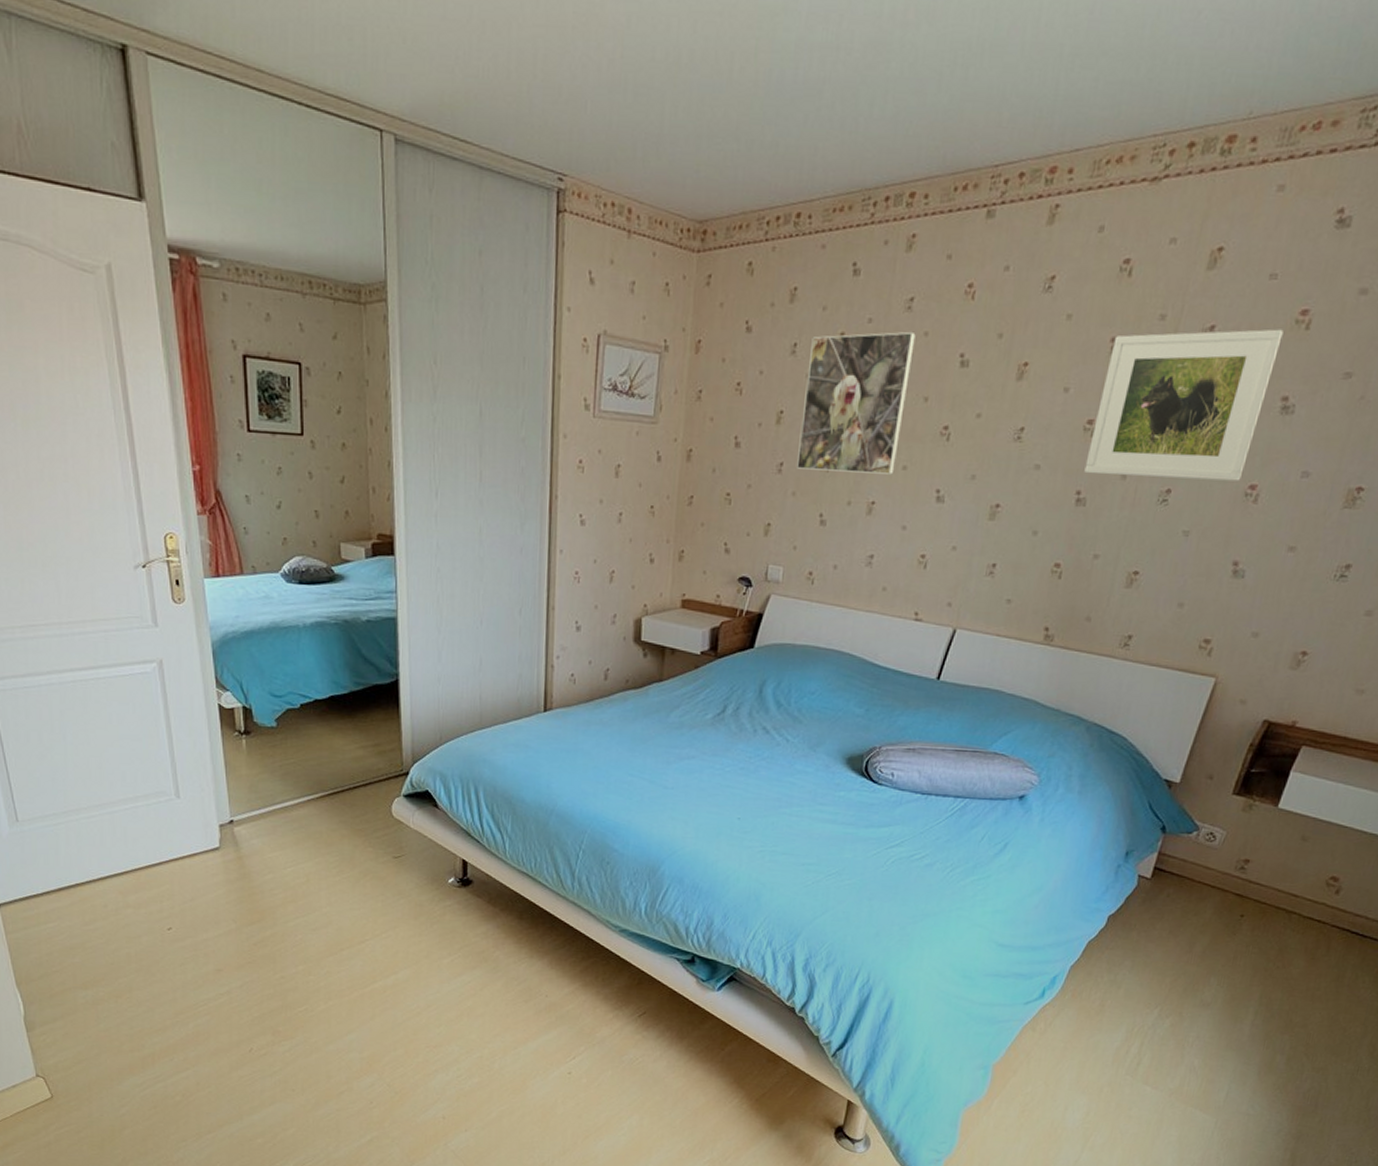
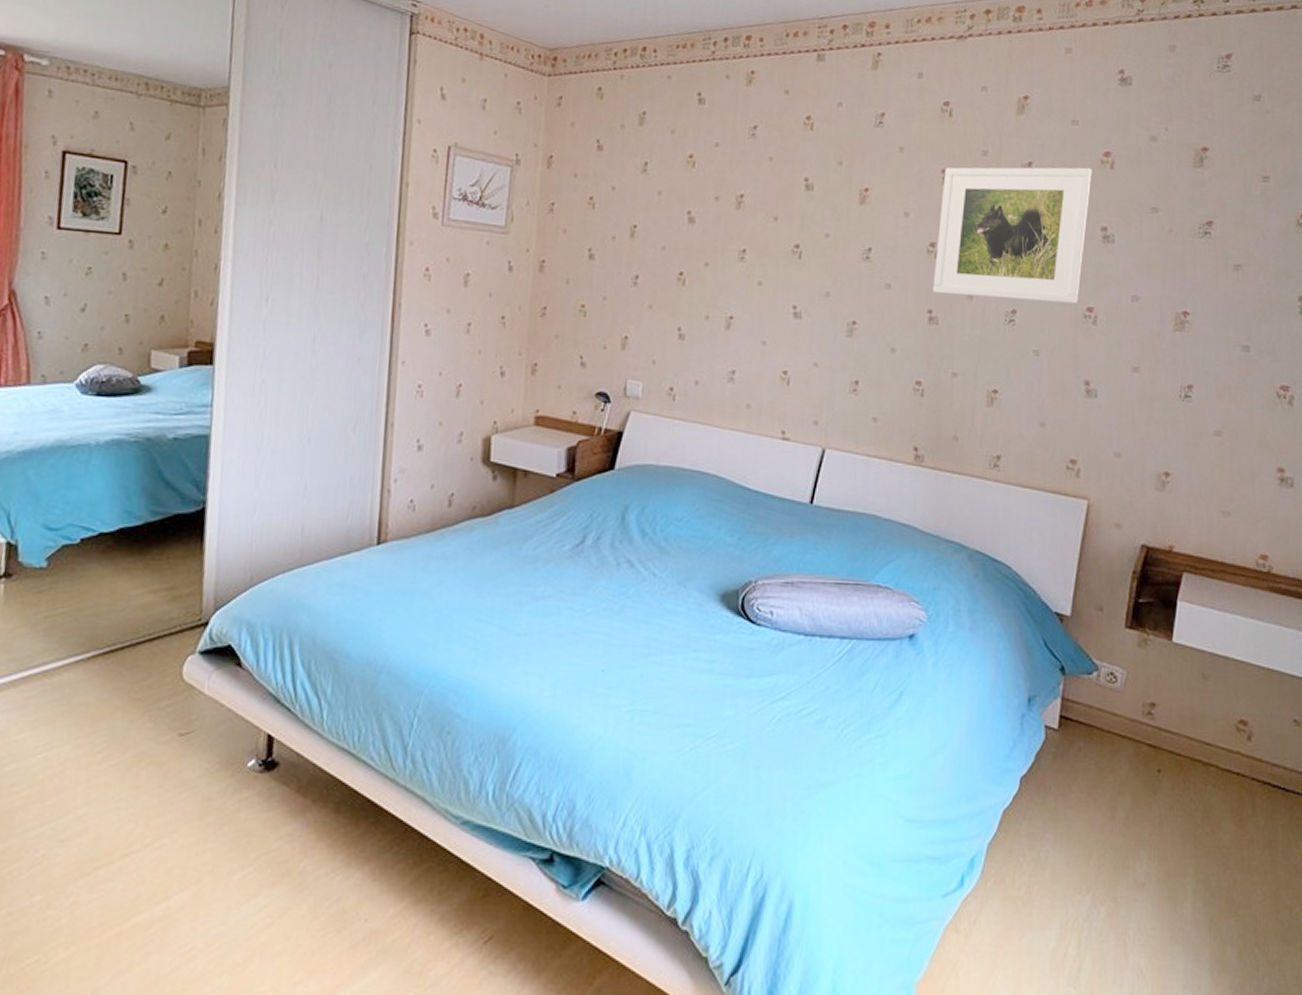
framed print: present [797,331,916,475] -> none [652,156,761,290]

